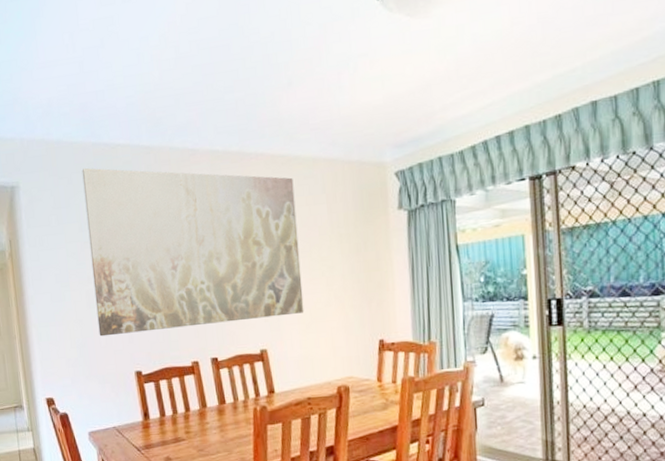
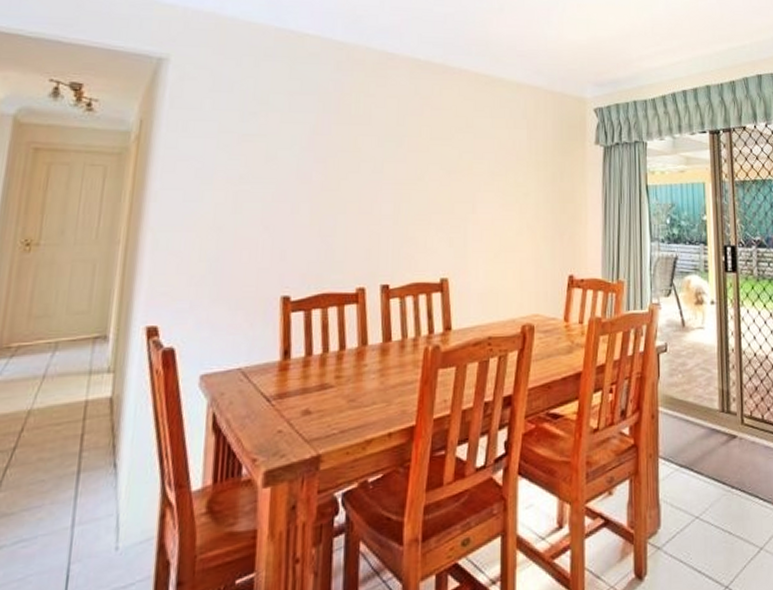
wall art: present [82,167,304,337] -> none [241,52,495,250]

